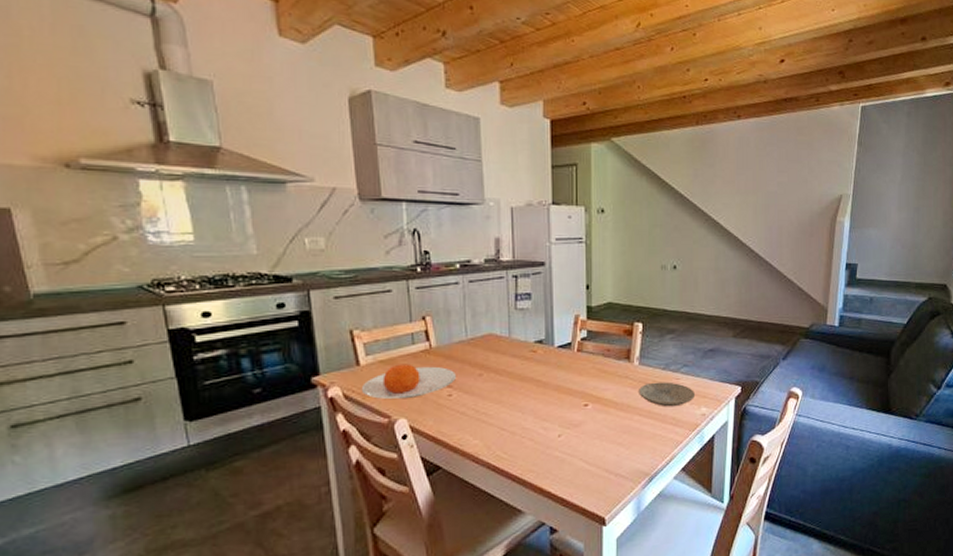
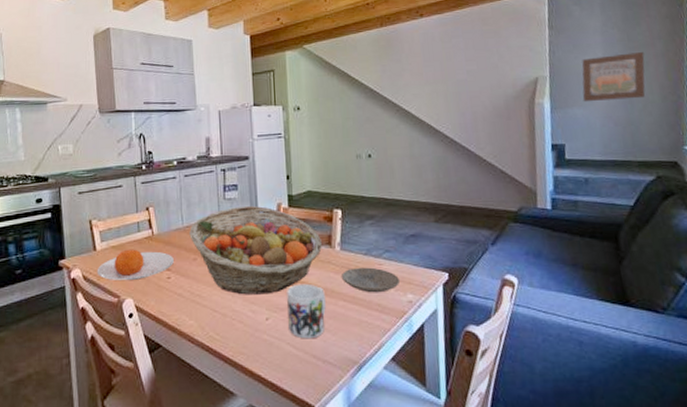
fruit basket: none [474,316,620,412] -> present [189,205,322,295]
mug: none [581,399,621,454] -> present [287,283,326,339]
wall art: none [878,177,936,224] -> present [582,52,646,102]

